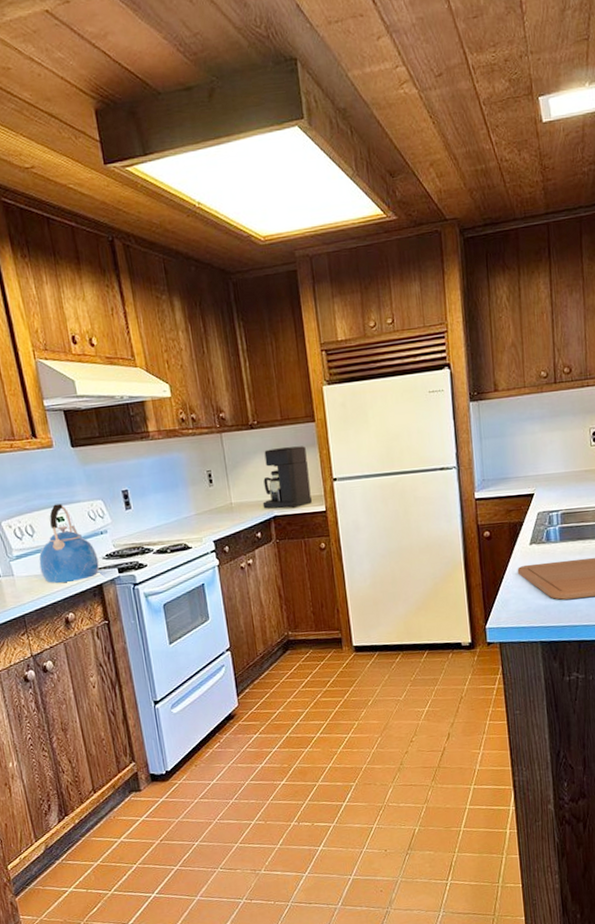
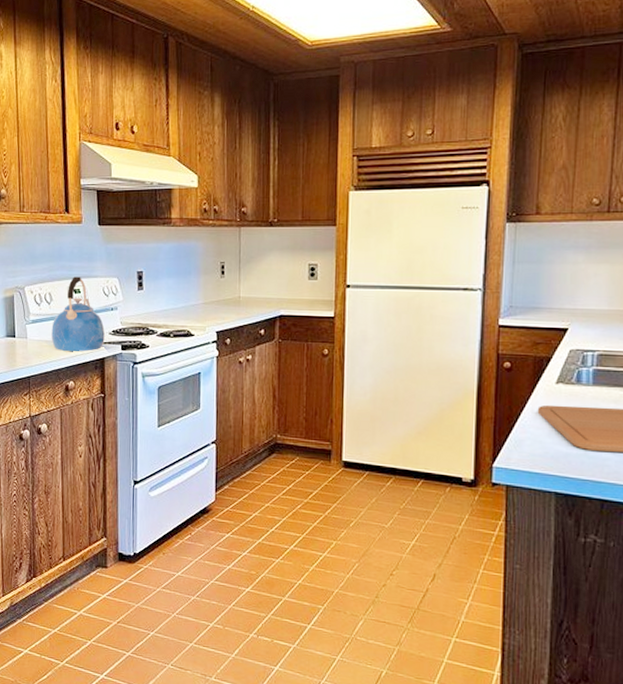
coffee maker: present [262,446,313,509] -> none [270,248,323,310]

